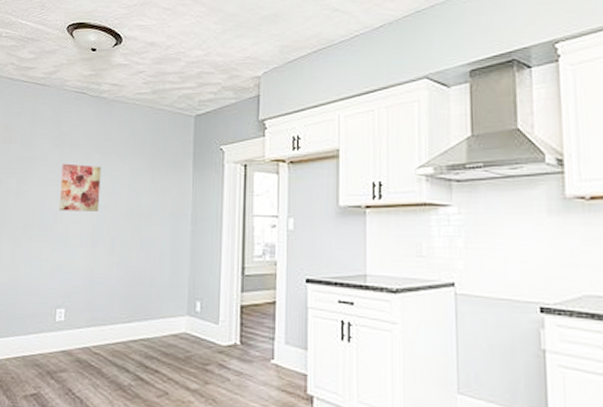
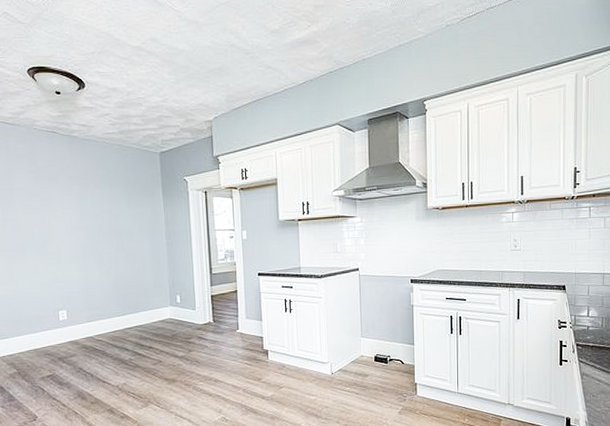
wall art: present [59,163,101,211] -> none [44,194,85,234]

